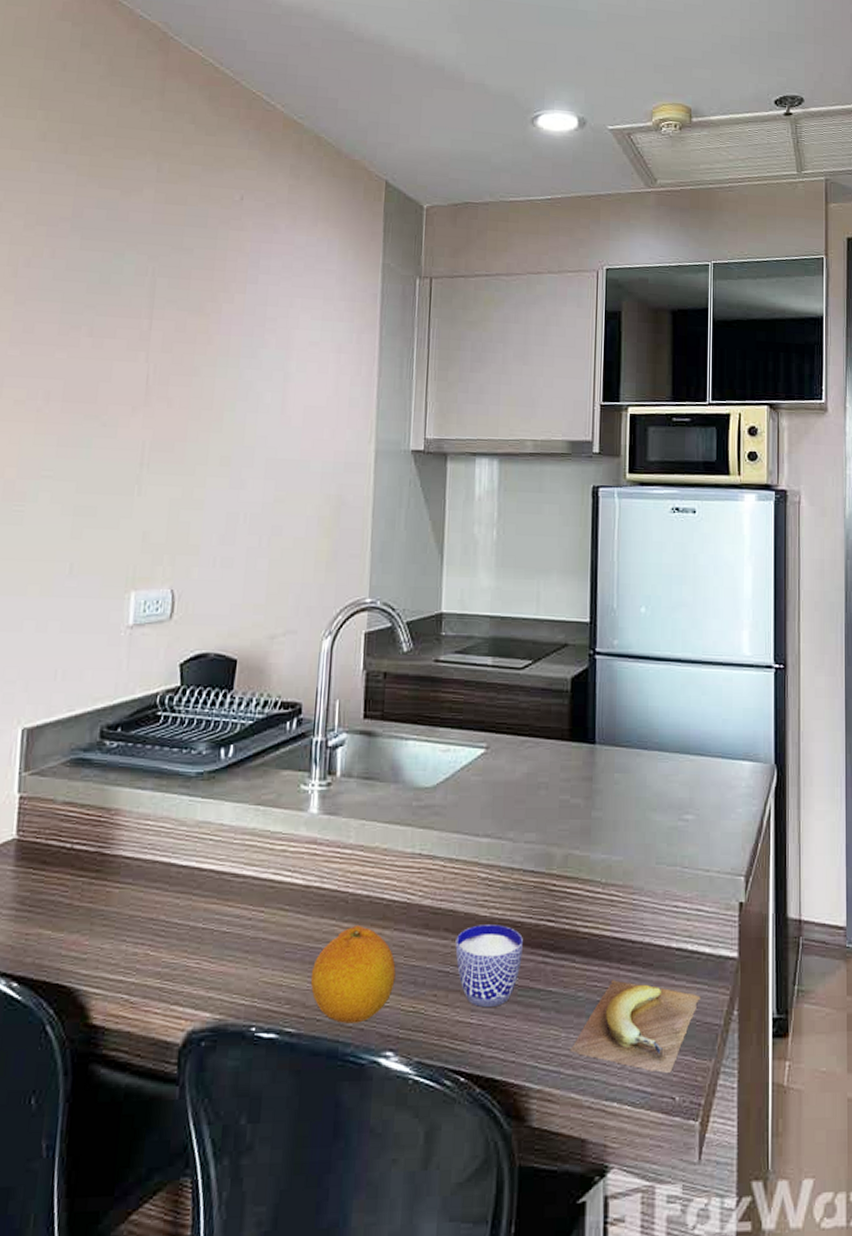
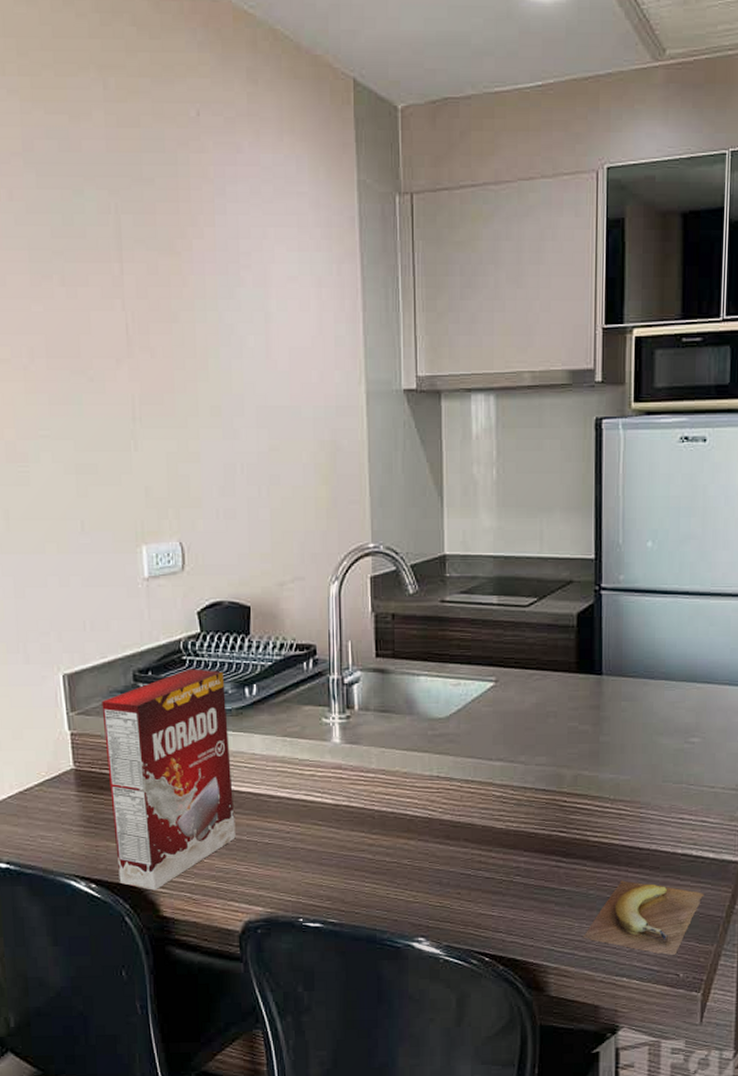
cereal box: none [46,726,200,991] -> present [101,669,236,891]
fruit: present [310,926,396,1024] -> none [347,837,422,916]
cup: present [455,925,523,1008] -> none [475,835,537,903]

